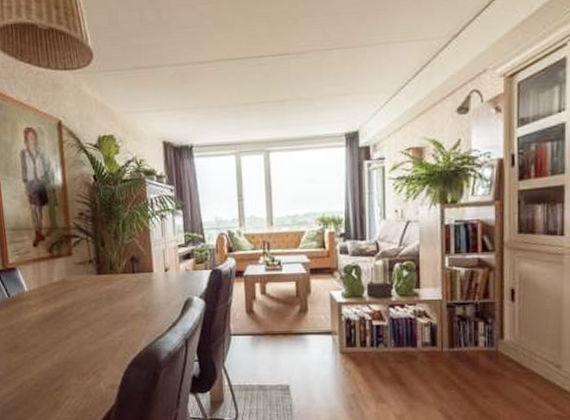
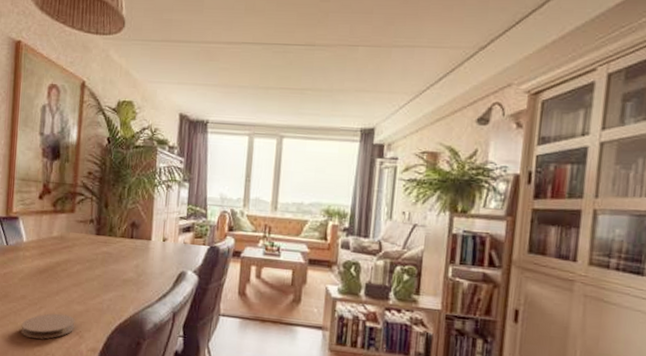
coaster: none [37,356,91,384] -> present [21,313,75,339]

